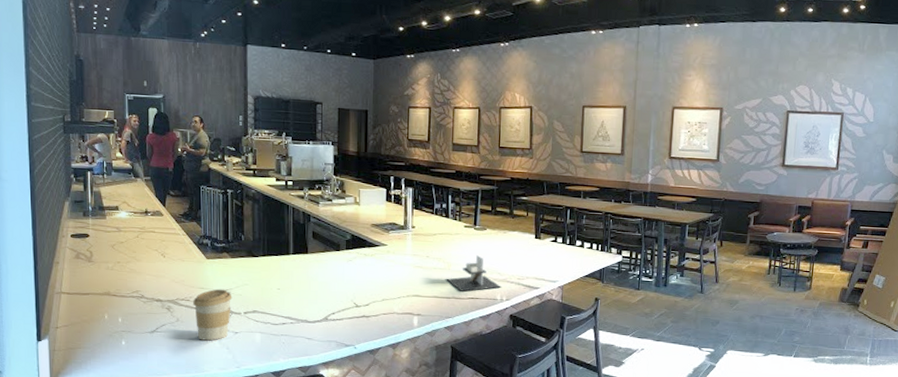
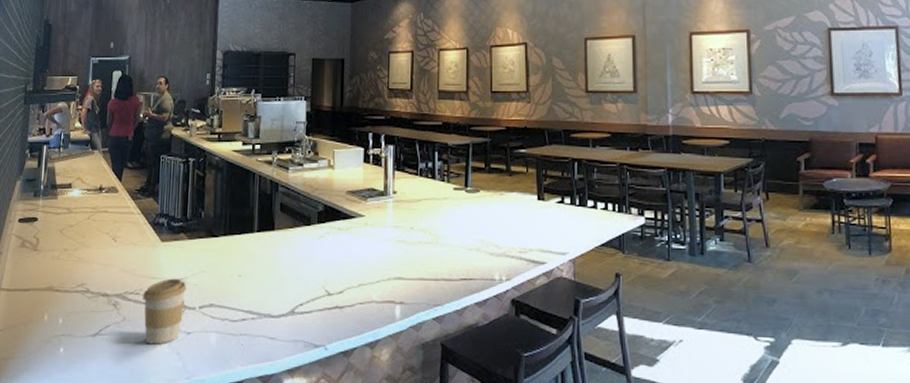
napkin holder: present [446,255,501,292] -> none [433,224,499,271]

